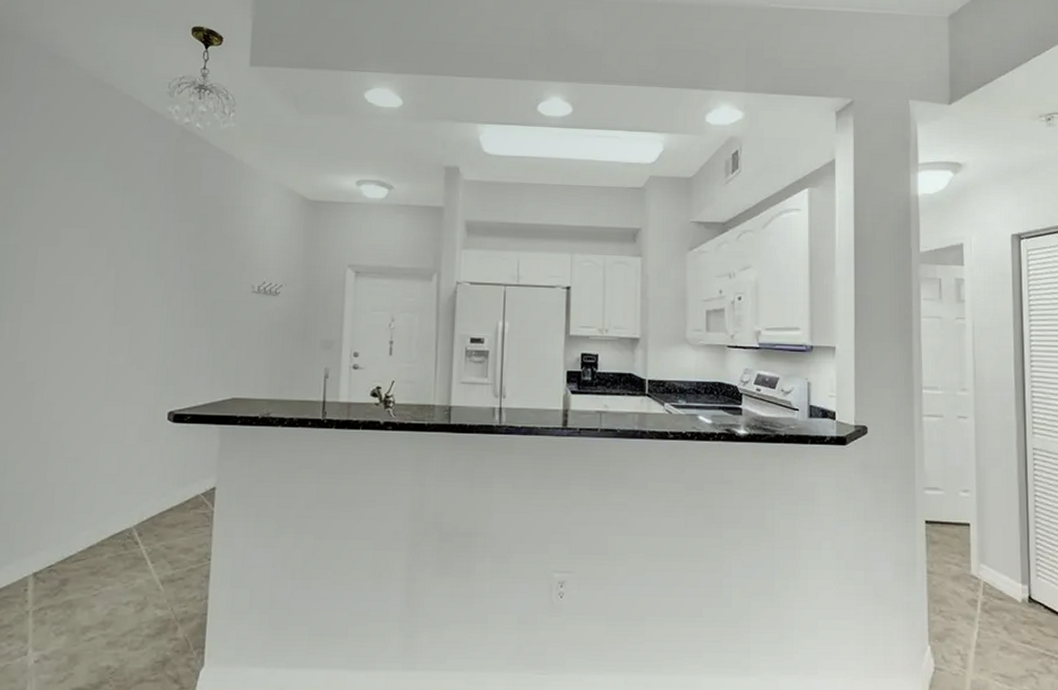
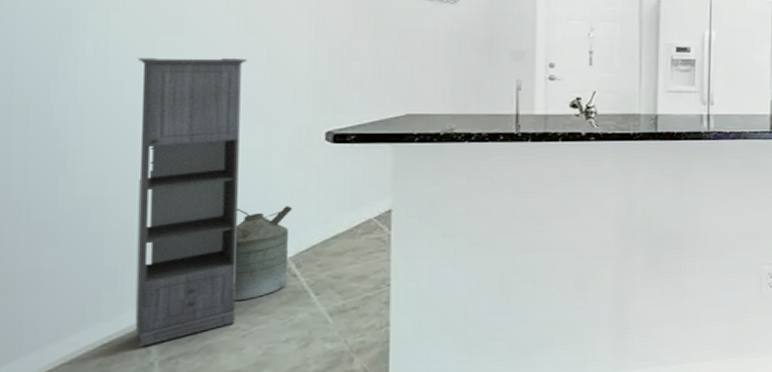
storage cabinet: none [18,342,114,596] -> present [135,57,247,347]
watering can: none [91,477,139,563] -> present [234,206,292,301]

